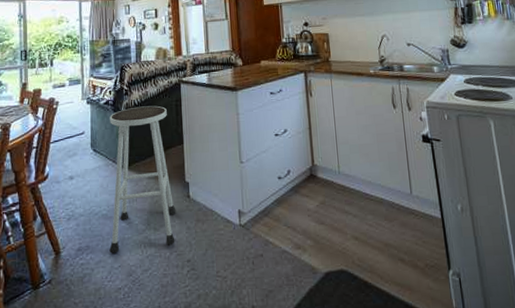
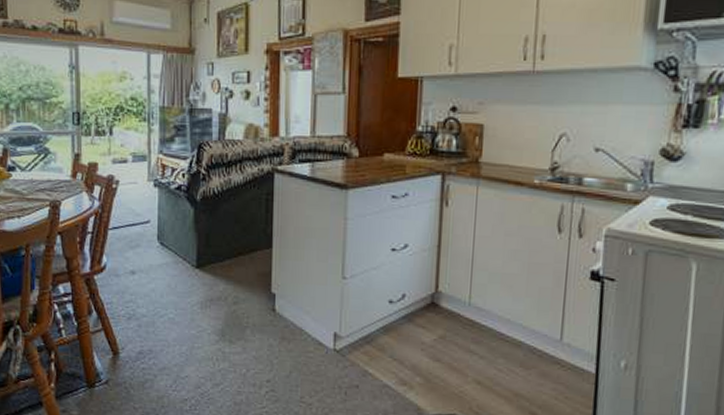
stool: present [109,105,176,254] -> none [175,196,257,362]

